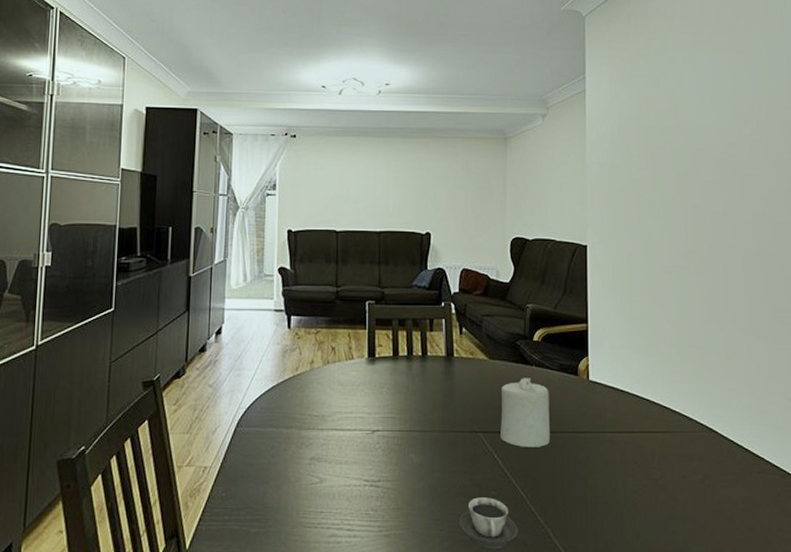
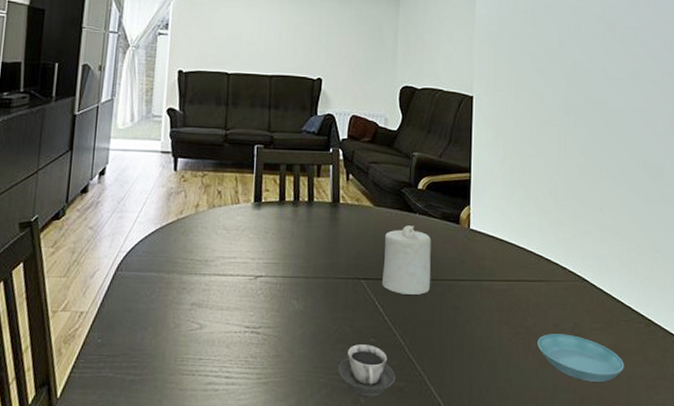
saucer: none [665,486,759,535] -> present [537,334,624,382]

